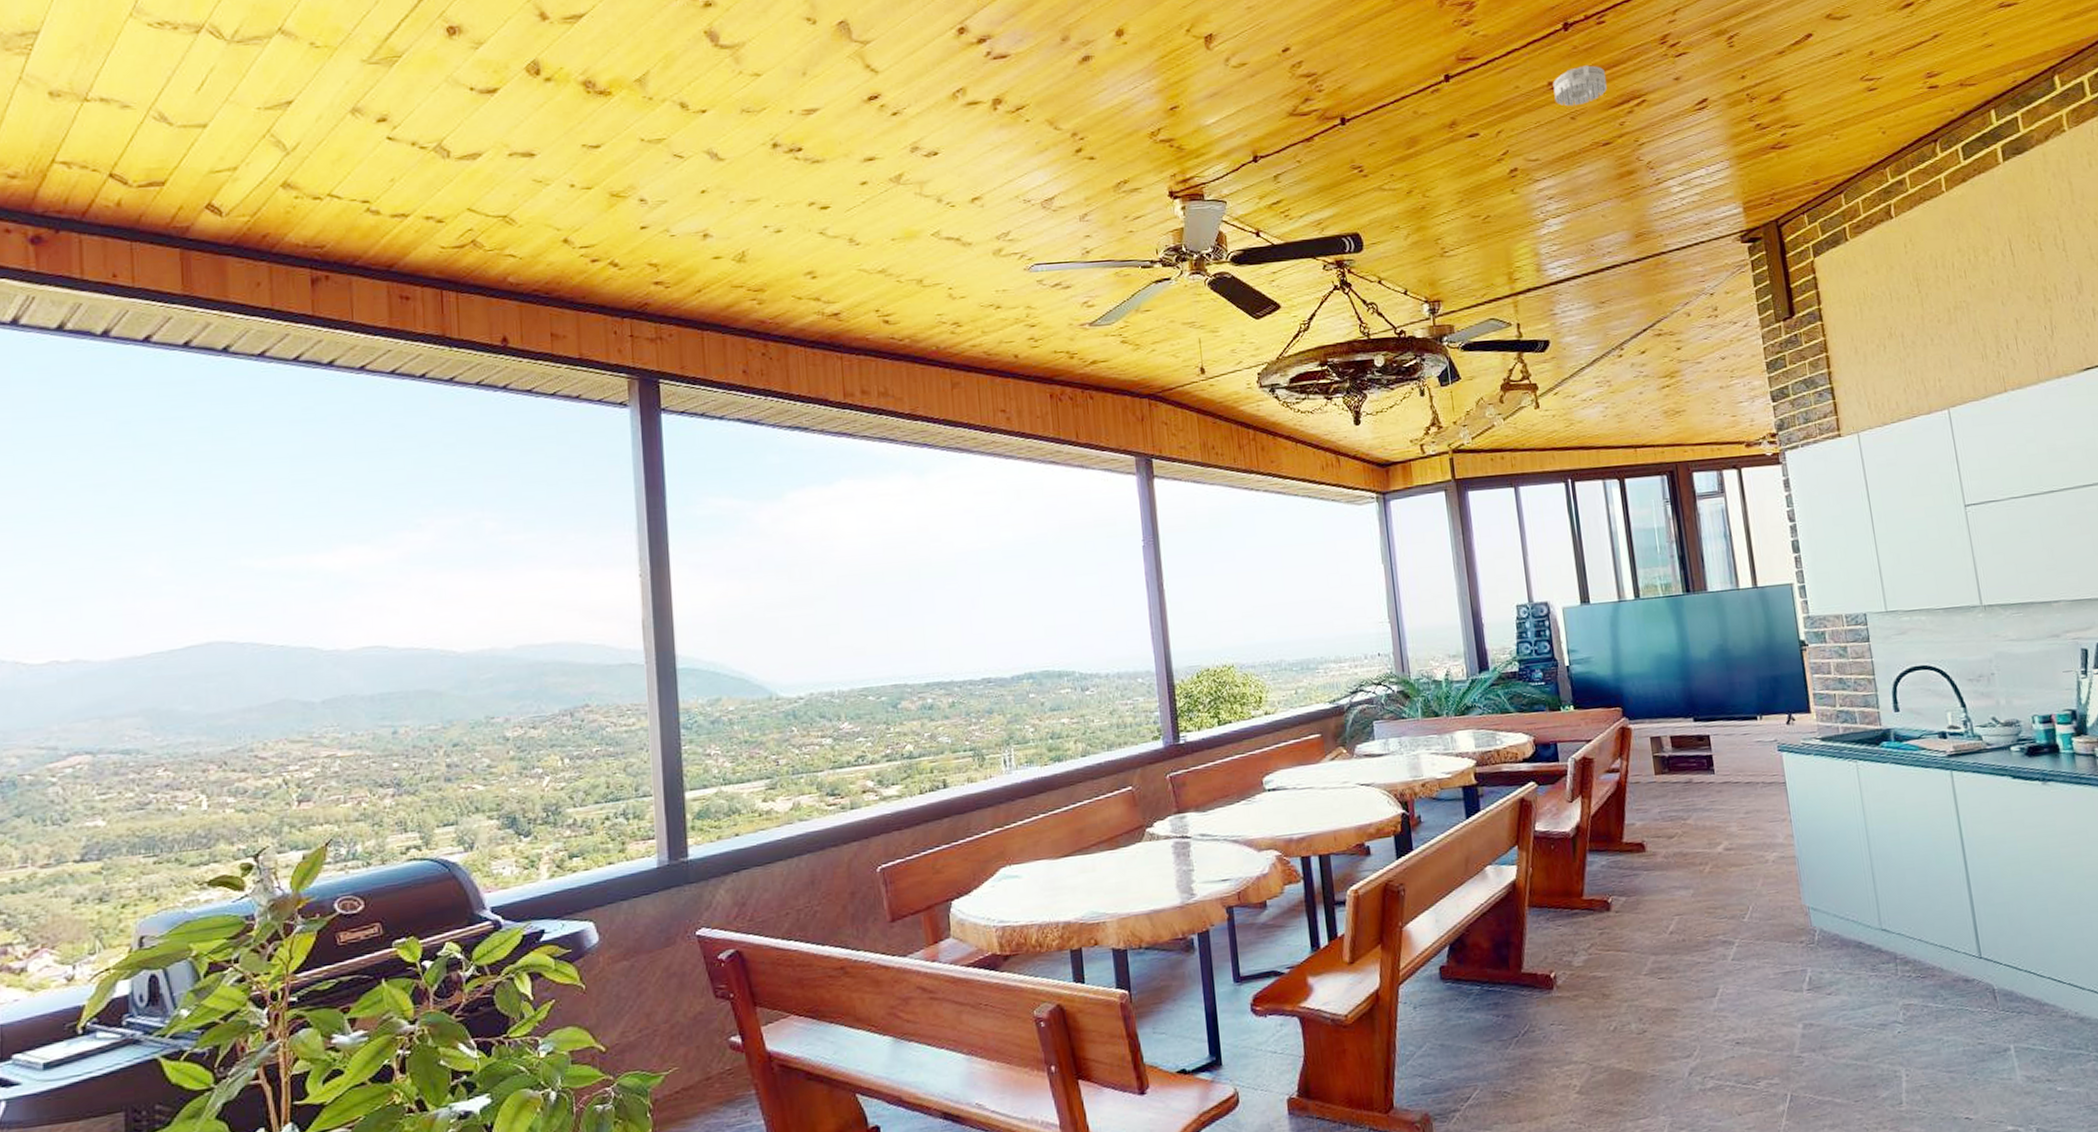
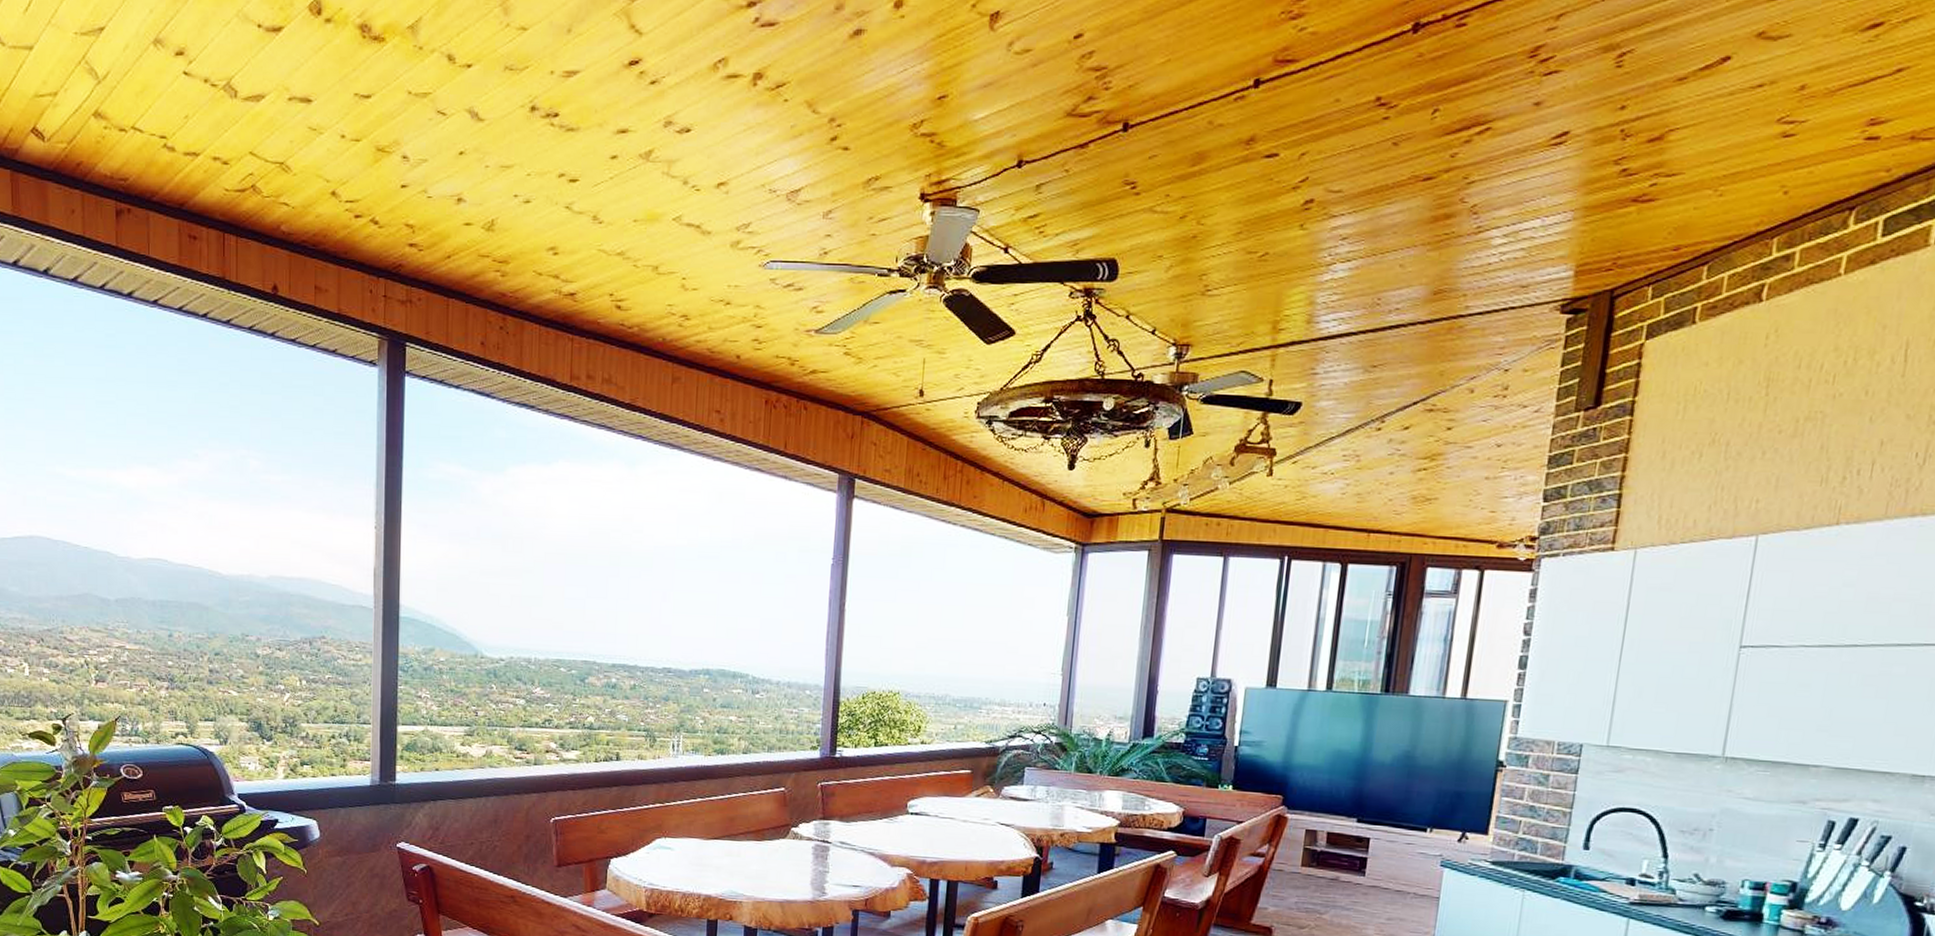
smoke detector: present [1553,65,1607,107] -> none [1379,79,1450,129]

